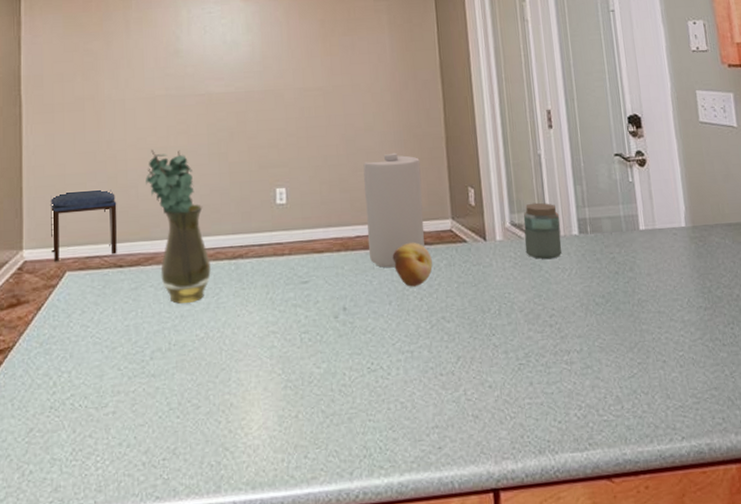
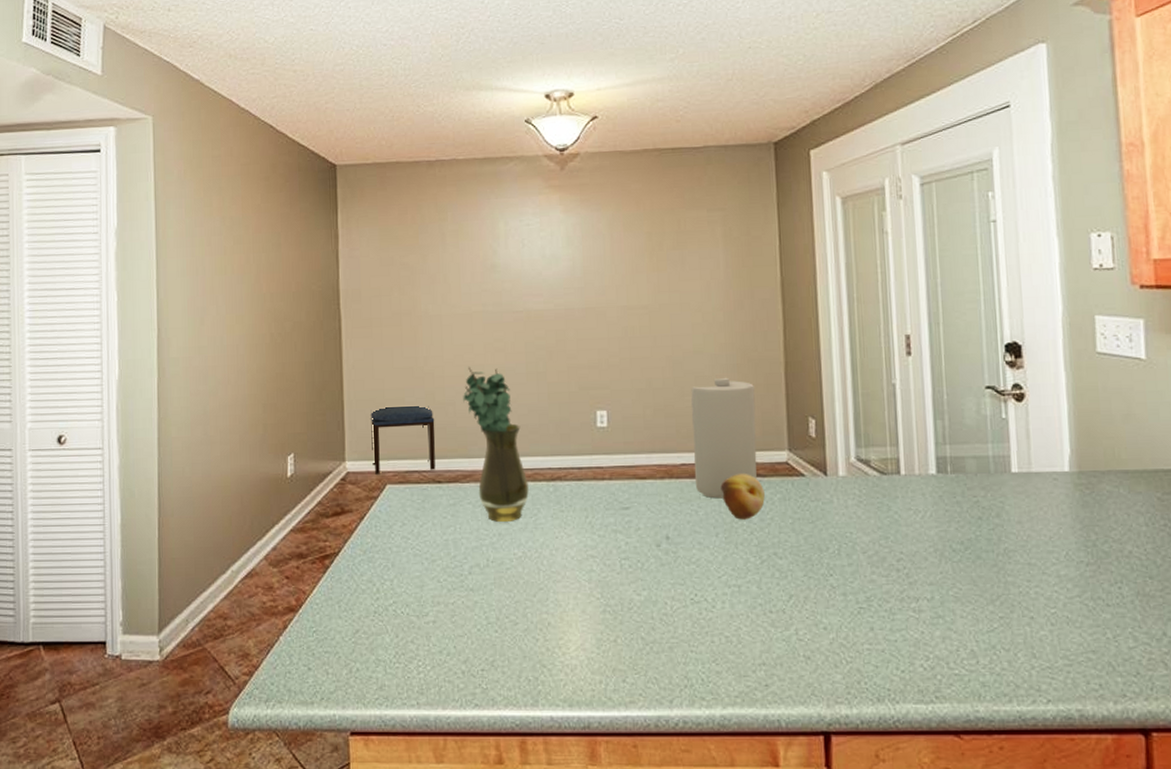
peanut butter: present [523,202,562,260] -> none [871,437,915,499]

